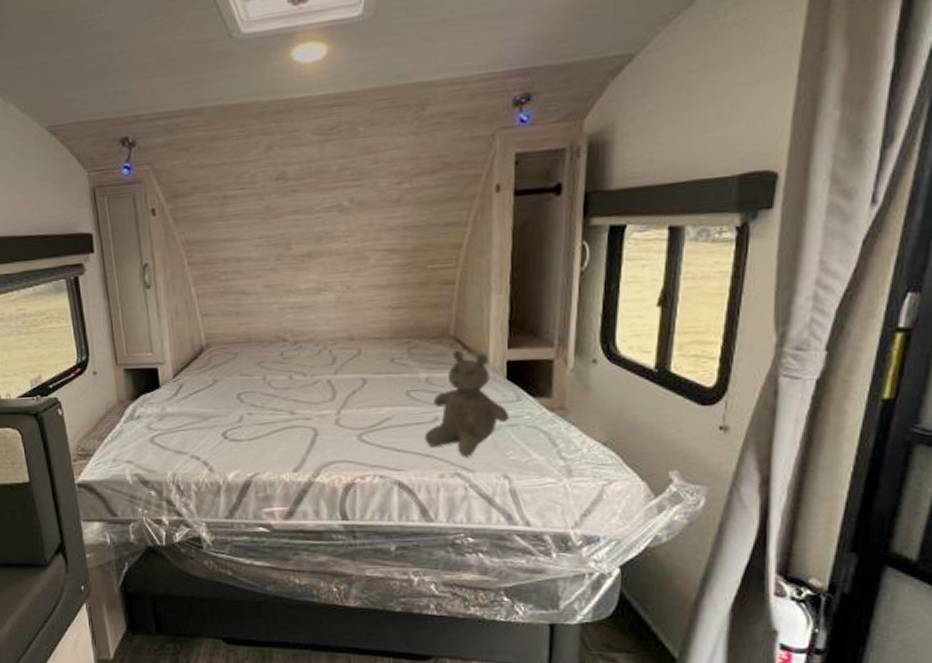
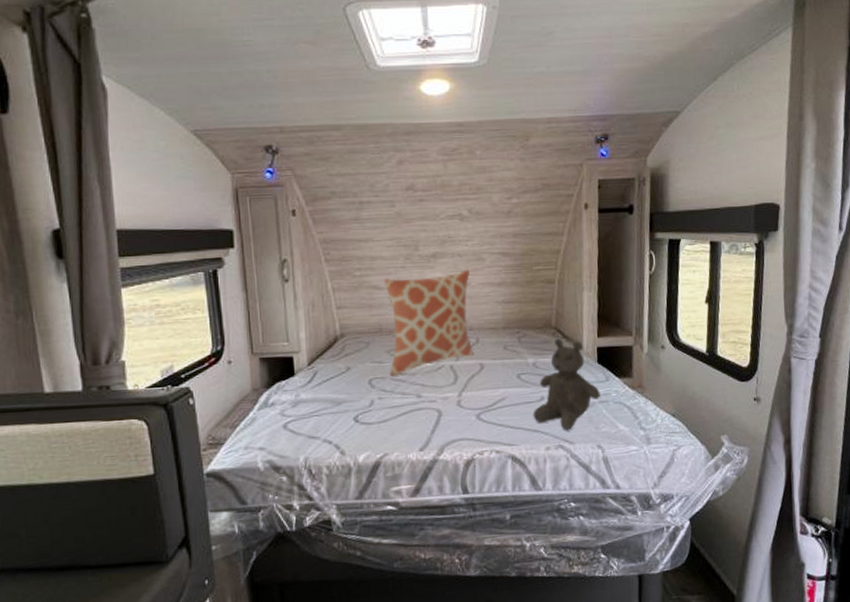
pillow: none [252,269,355,391] -> present [384,269,474,377]

